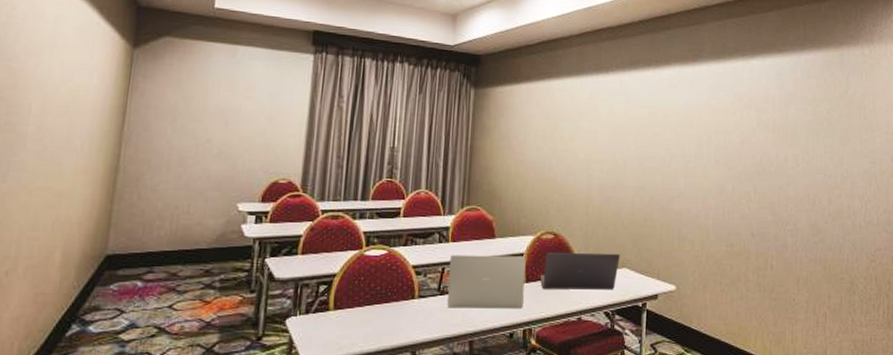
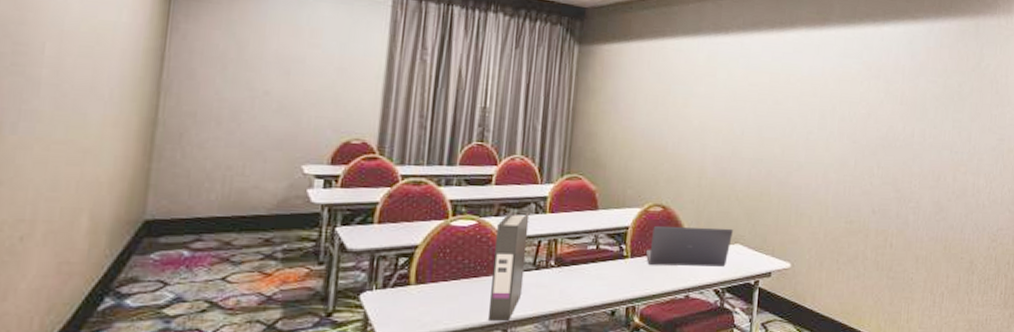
binder: none [399,240,434,344] -> present [488,210,530,322]
laptop: present [447,254,526,309] -> none [543,226,631,286]

